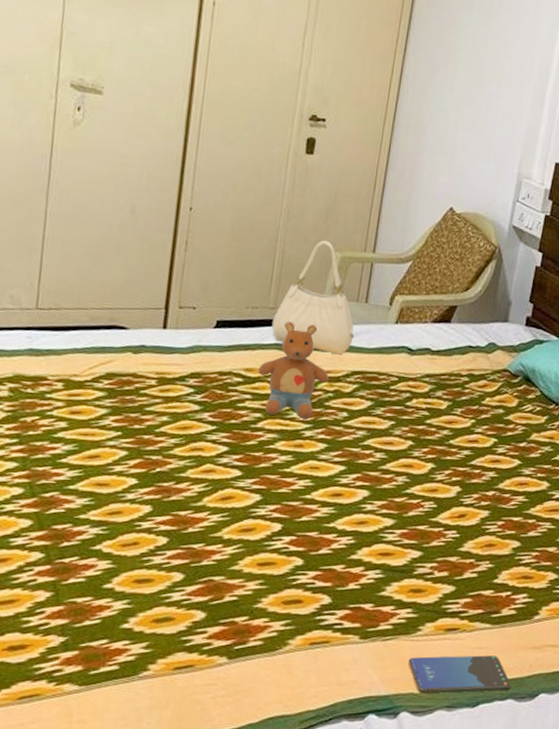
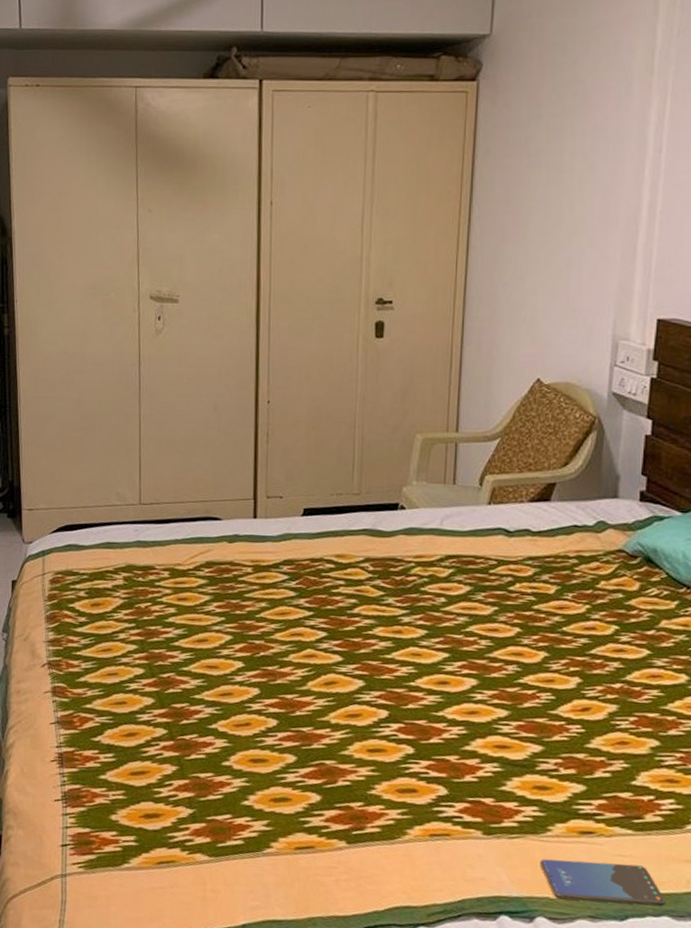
stuffed toy: present [258,321,329,420] -> none [349,506,423,605]
handbag: present [271,240,355,355] -> none [358,423,445,539]

